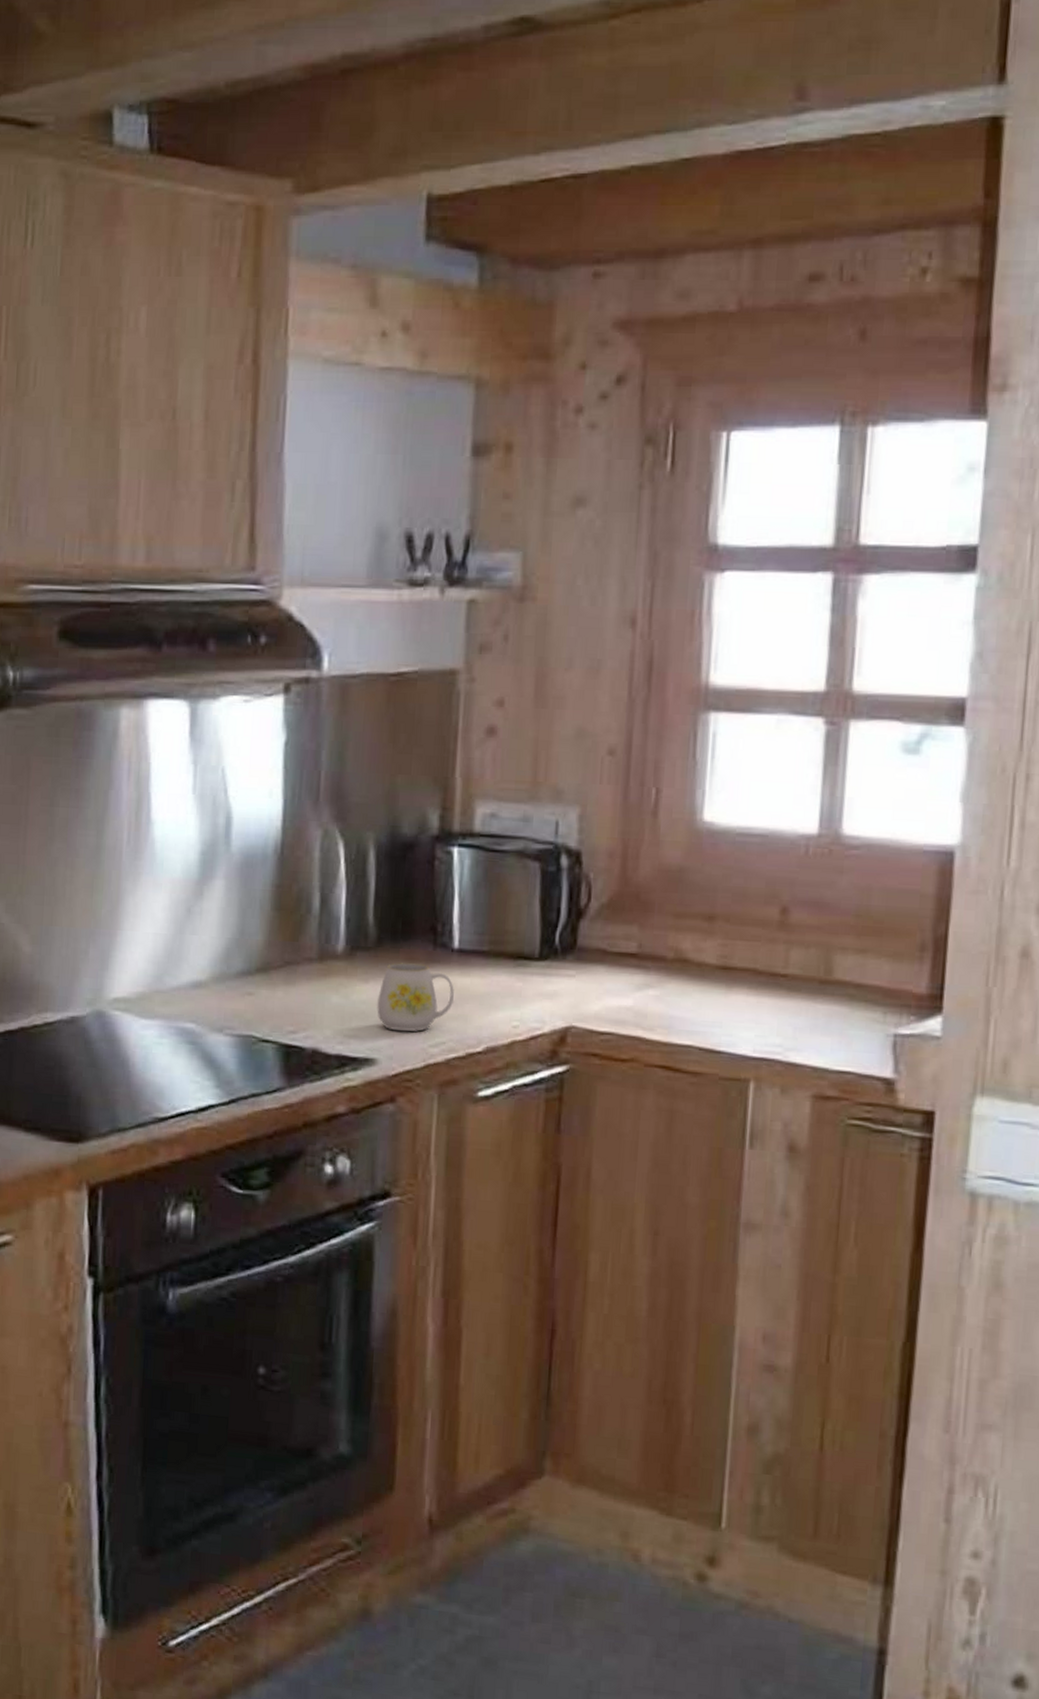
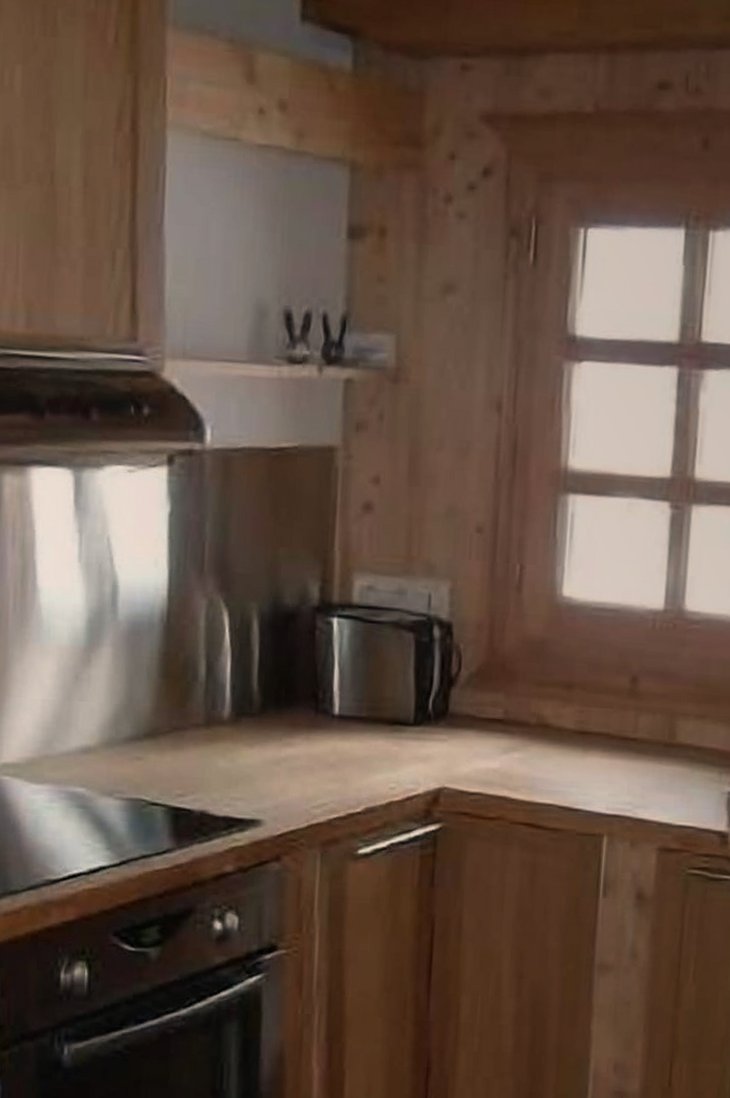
mug: present [377,962,454,1032] -> none [262,728,335,794]

